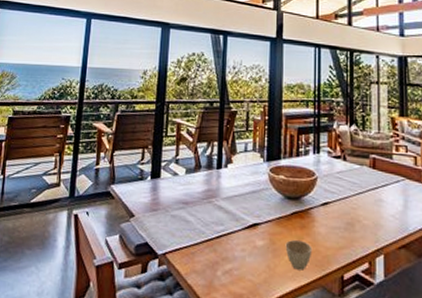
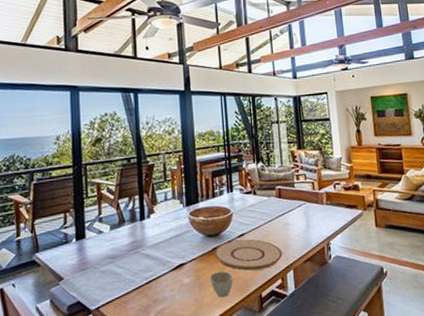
plate: none [293,207,372,247] -> present [214,239,282,271]

